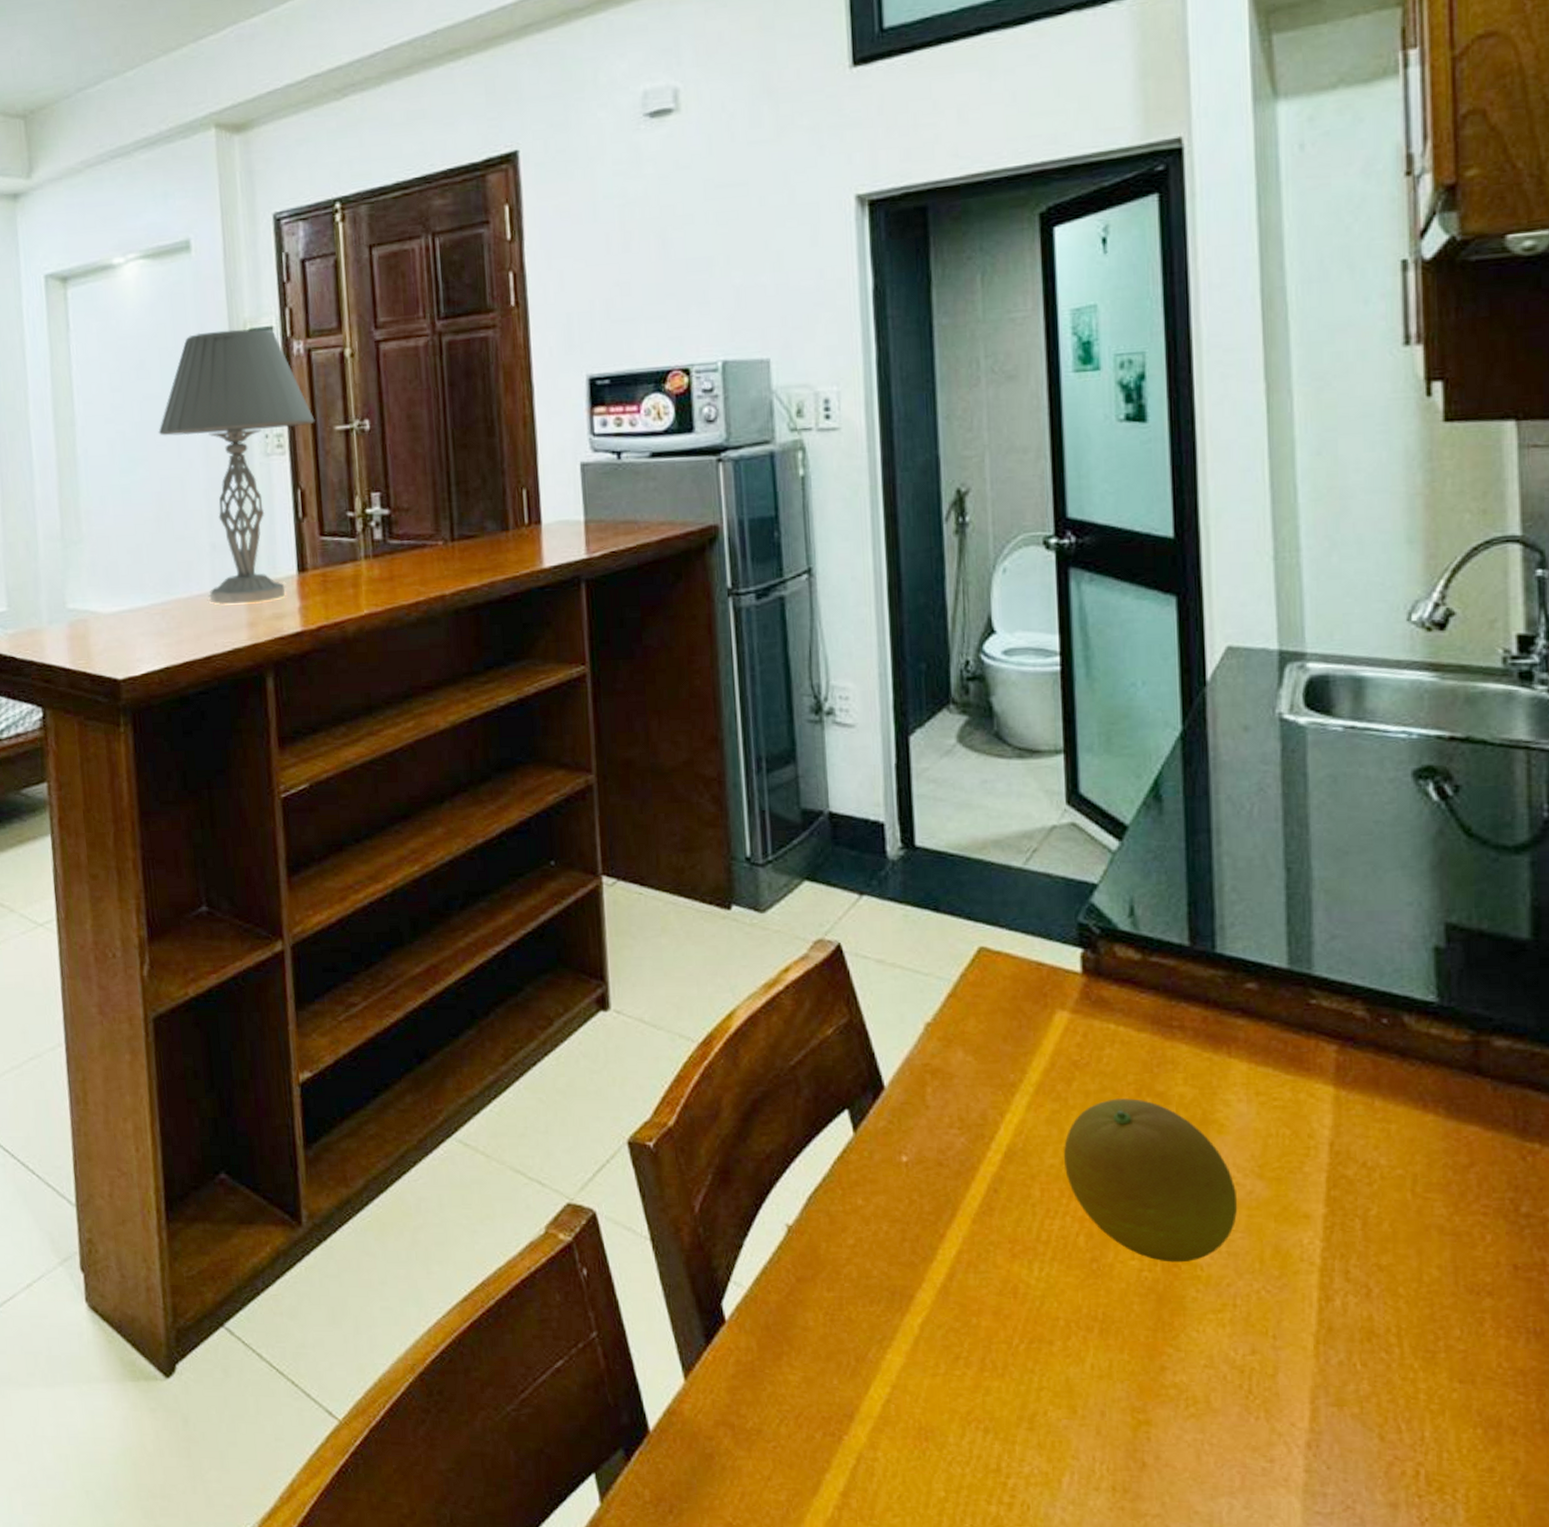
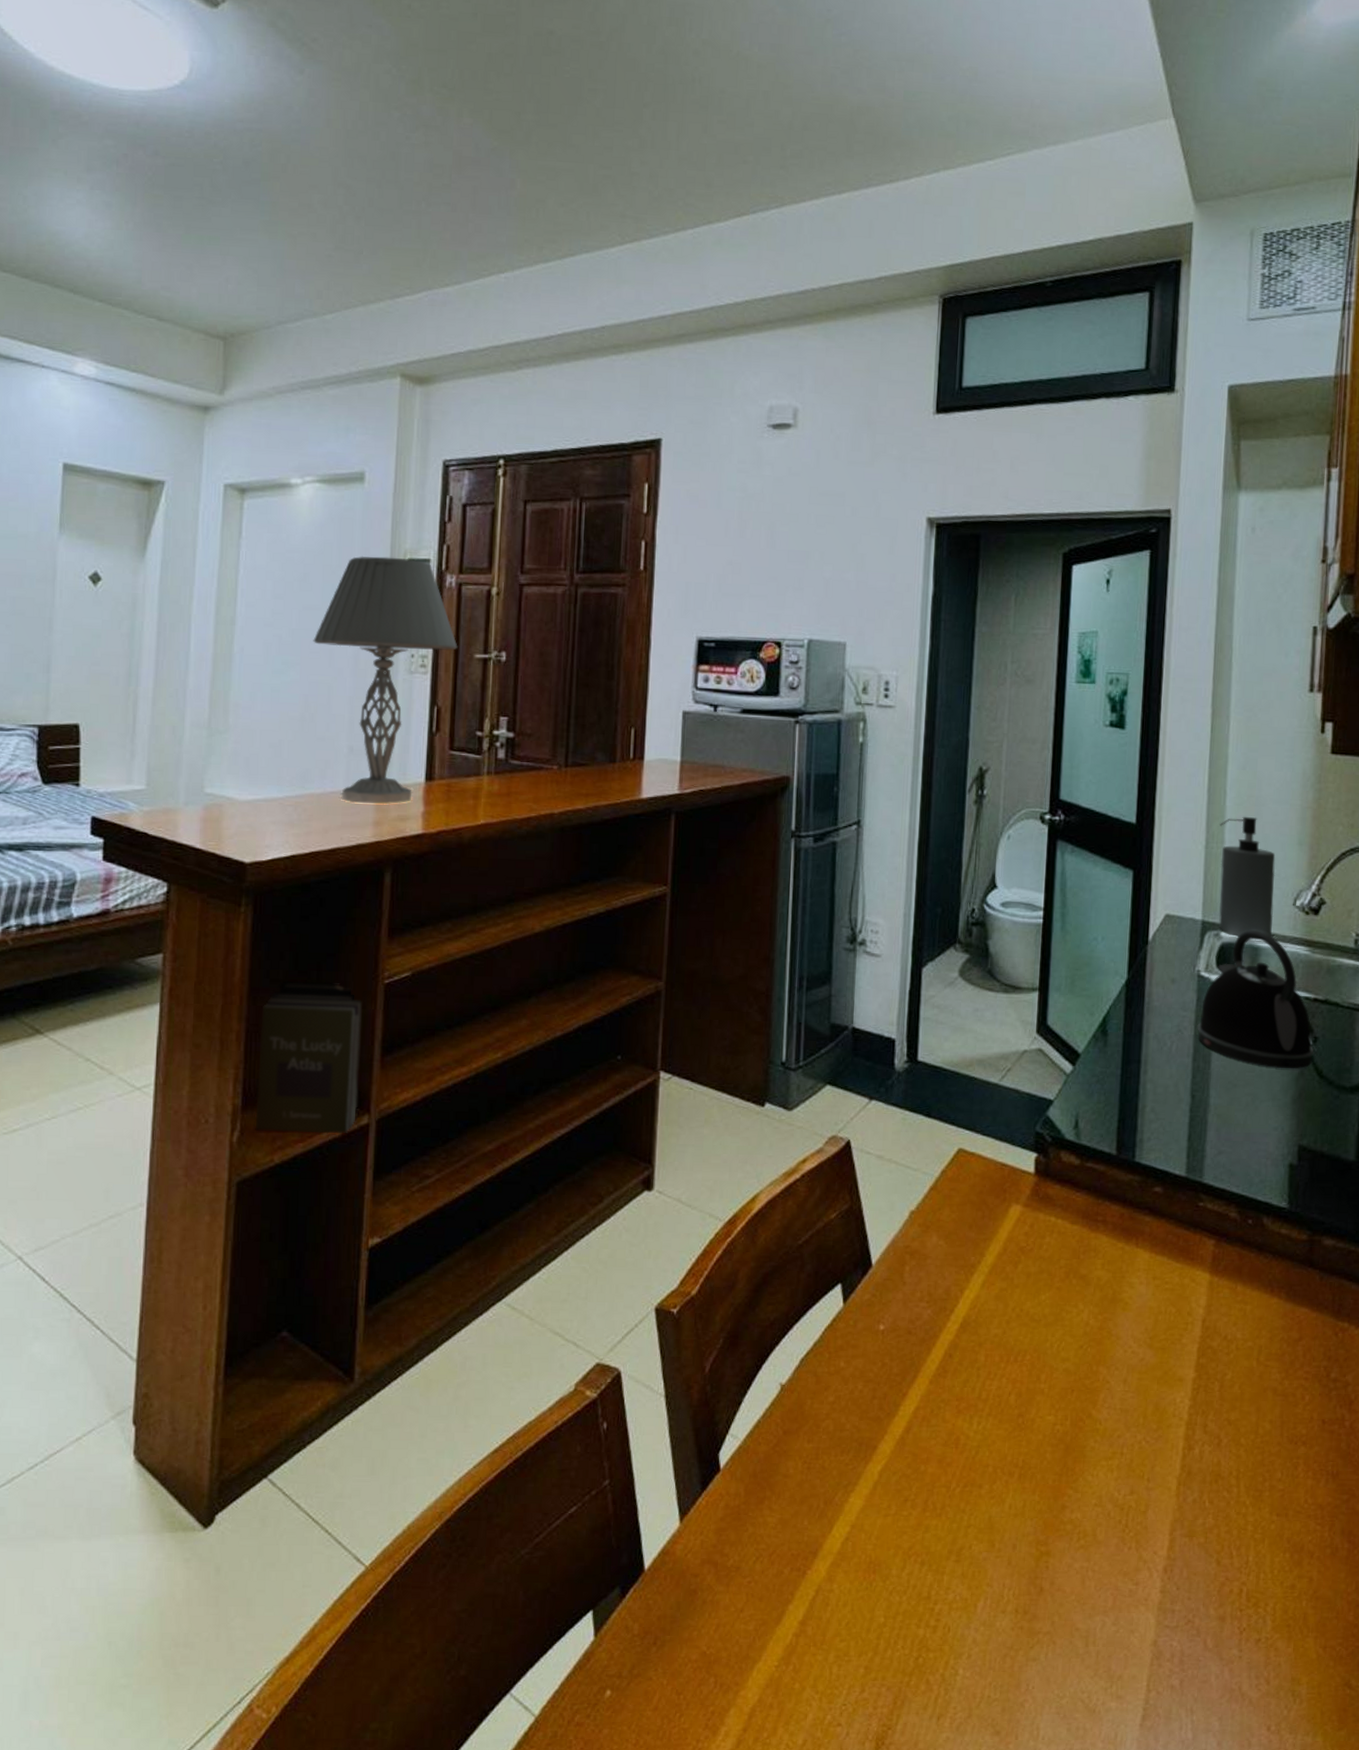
books: none [155,801,276,964] -> present [255,981,365,1134]
fruit: present [1063,1098,1238,1263] -> none [1005,1279,1132,1418]
kettle: none [1285,655,1457,828] -> present [1197,929,1315,1070]
soap dispenser: none [1292,513,1381,670] -> present [1218,816,1276,941]

